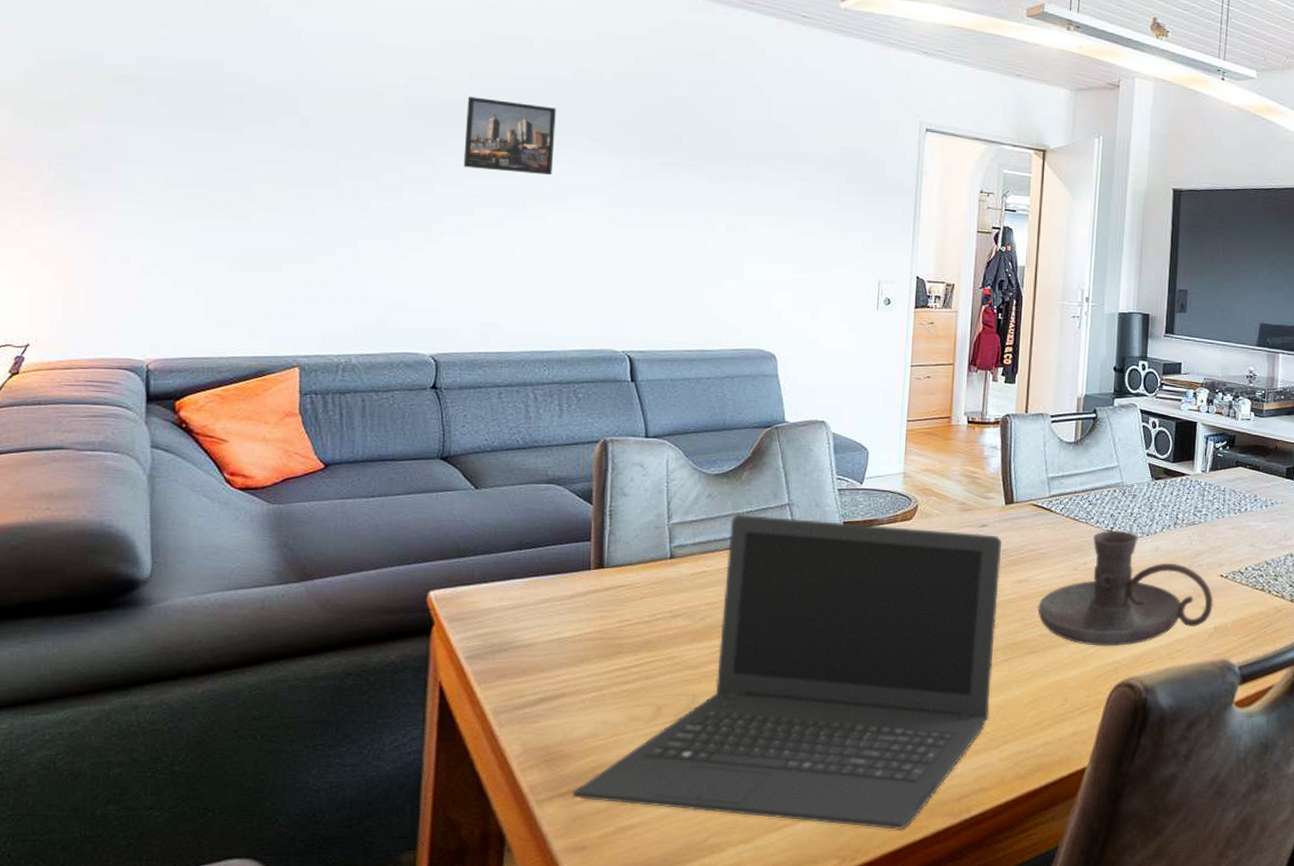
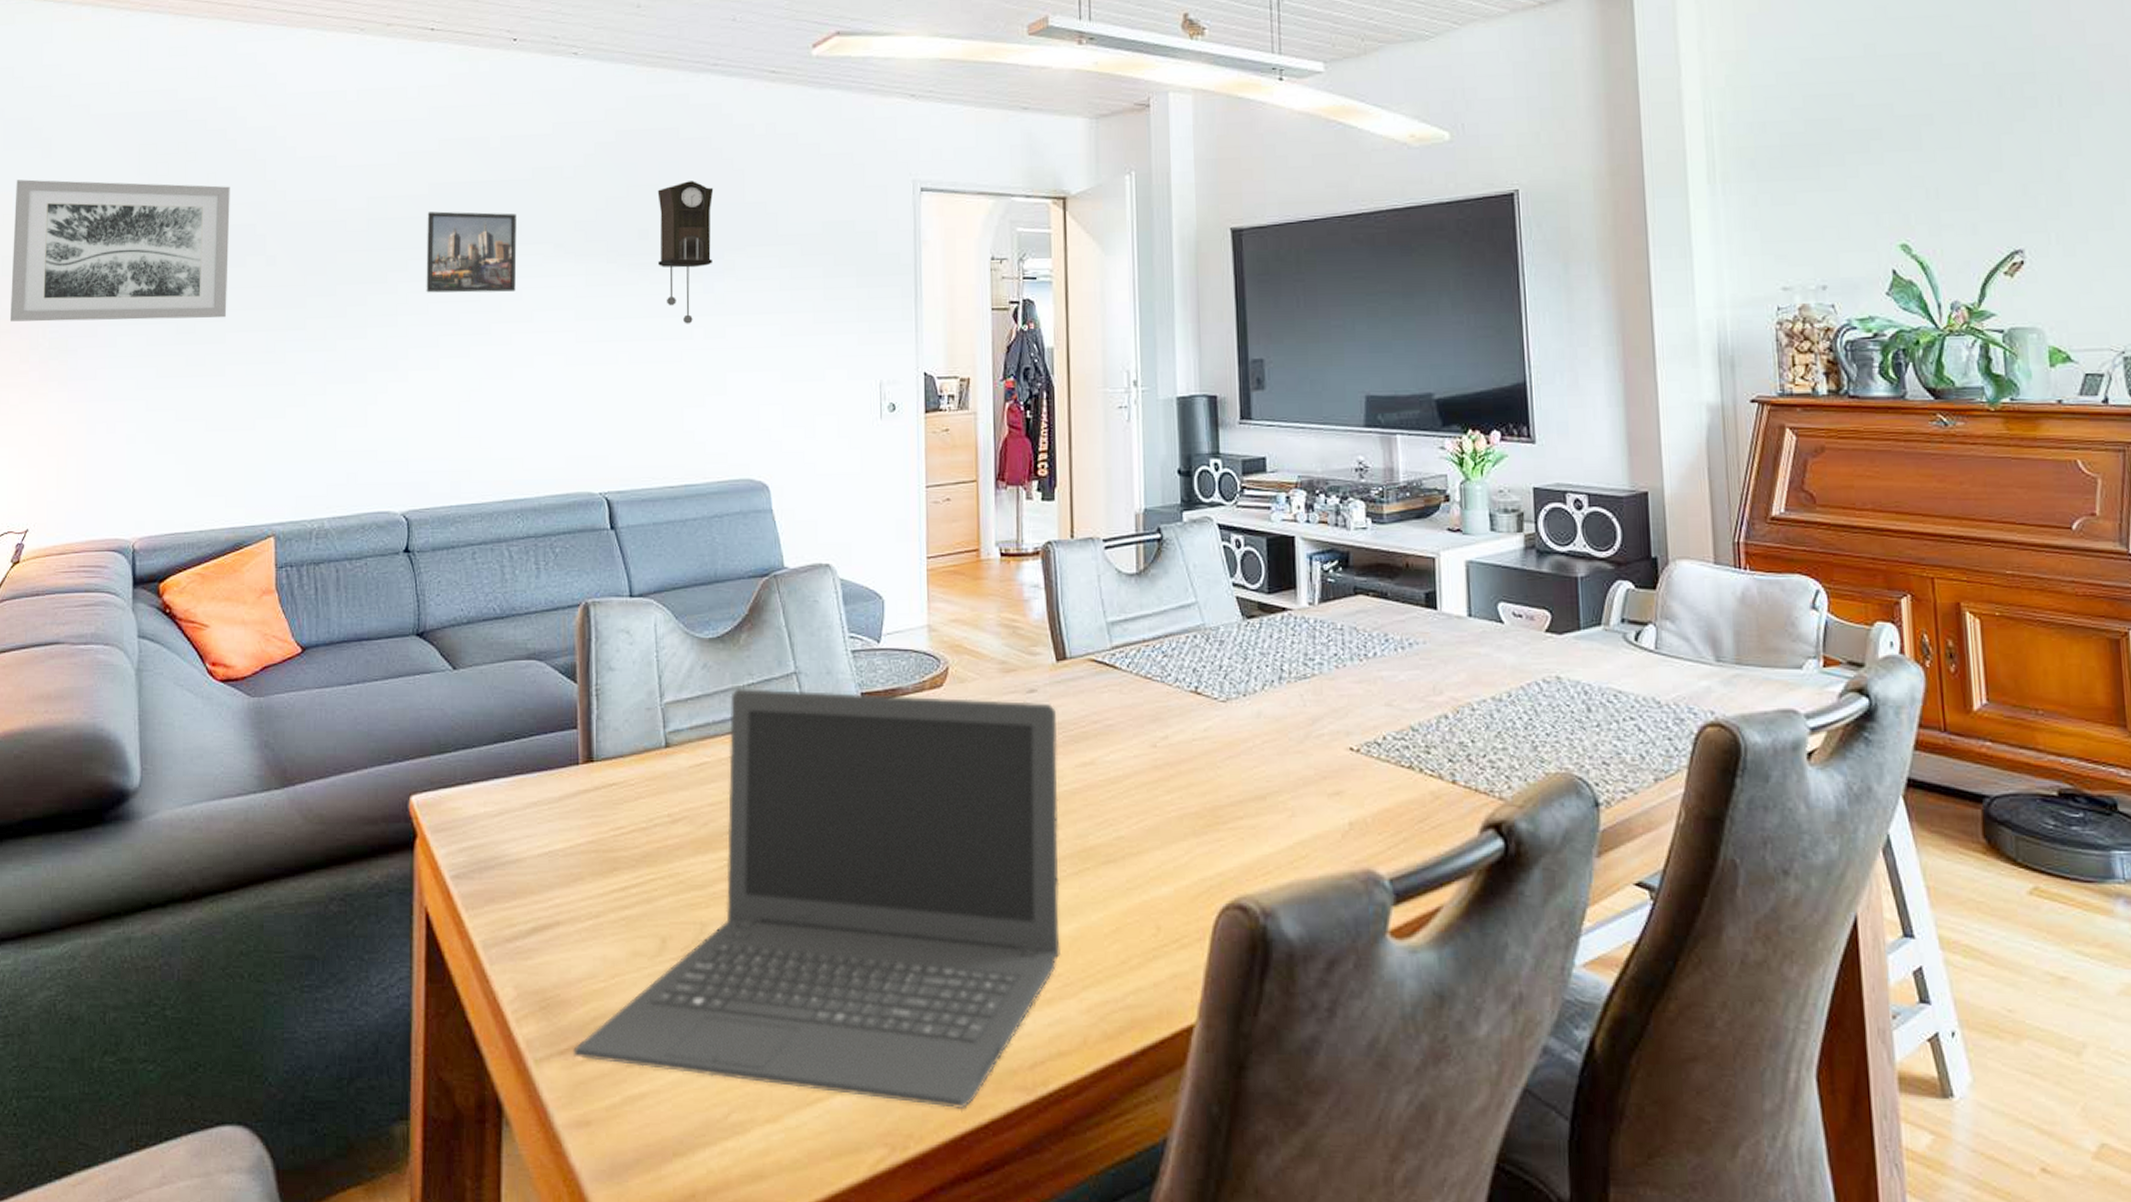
wall art: none [9,15,261,169] -> present [9,179,230,322]
pendulum clock: none [689,99,744,219] -> present [657,181,714,324]
candle holder: present [1038,530,1214,647] -> none [1110,690,1344,853]

